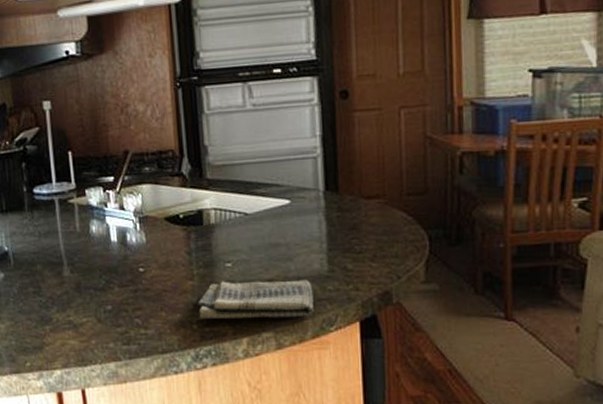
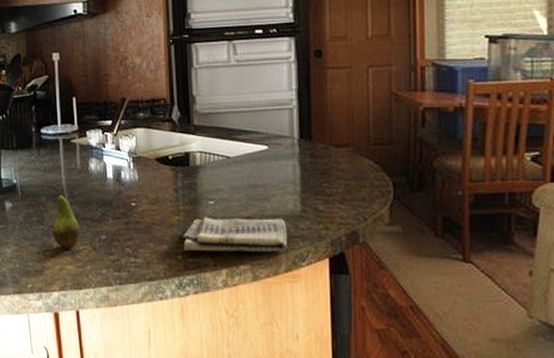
fruit: none [43,251,84,321] -> present [47,185,81,248]

